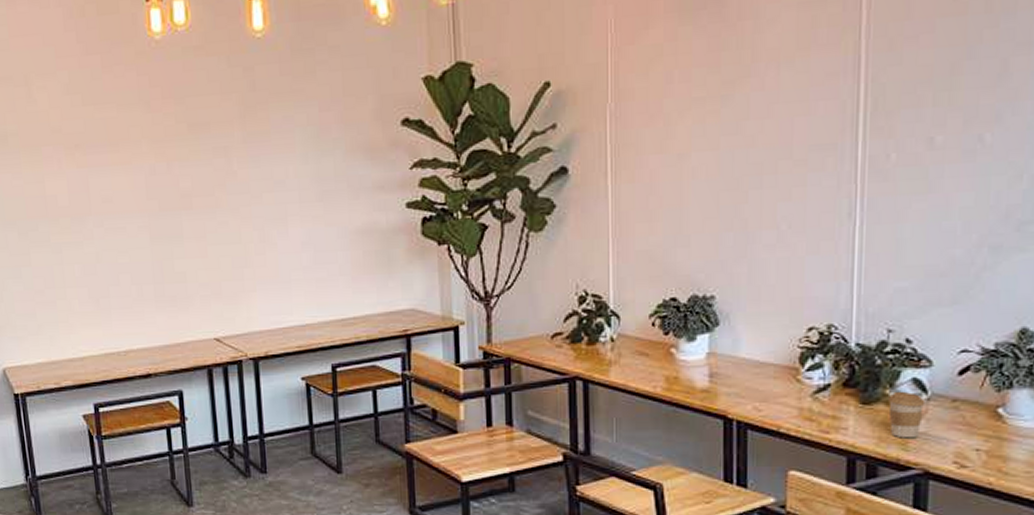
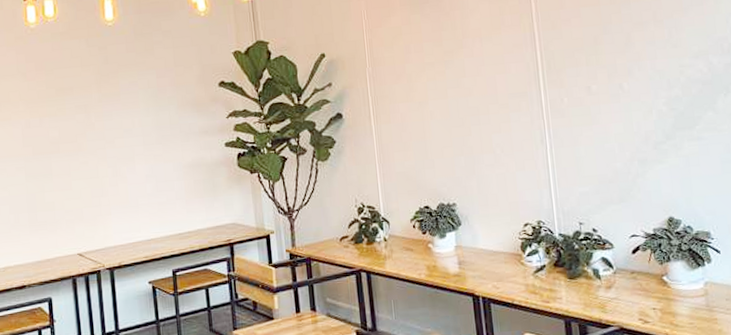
coffee cup: present [888,391,926,439] -> none [587,267,613,304]

